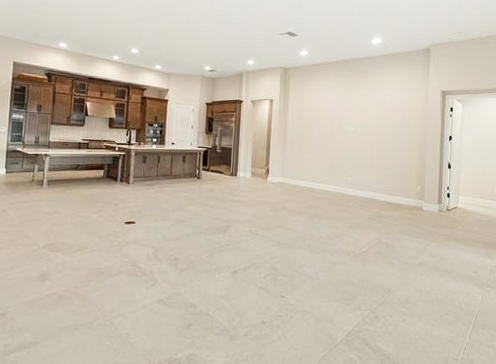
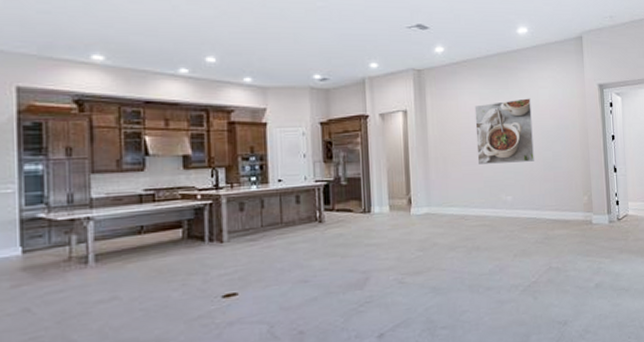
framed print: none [326,98,378,151] -> present [474,98,534,164]

